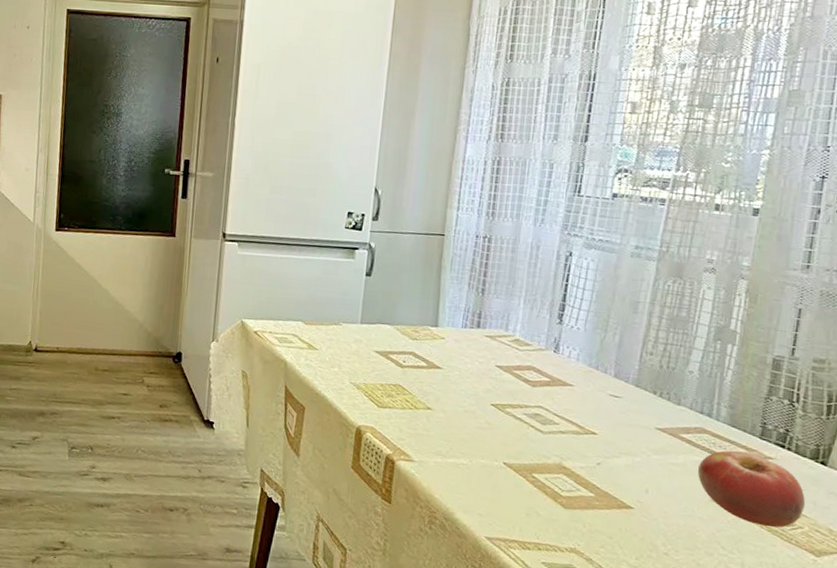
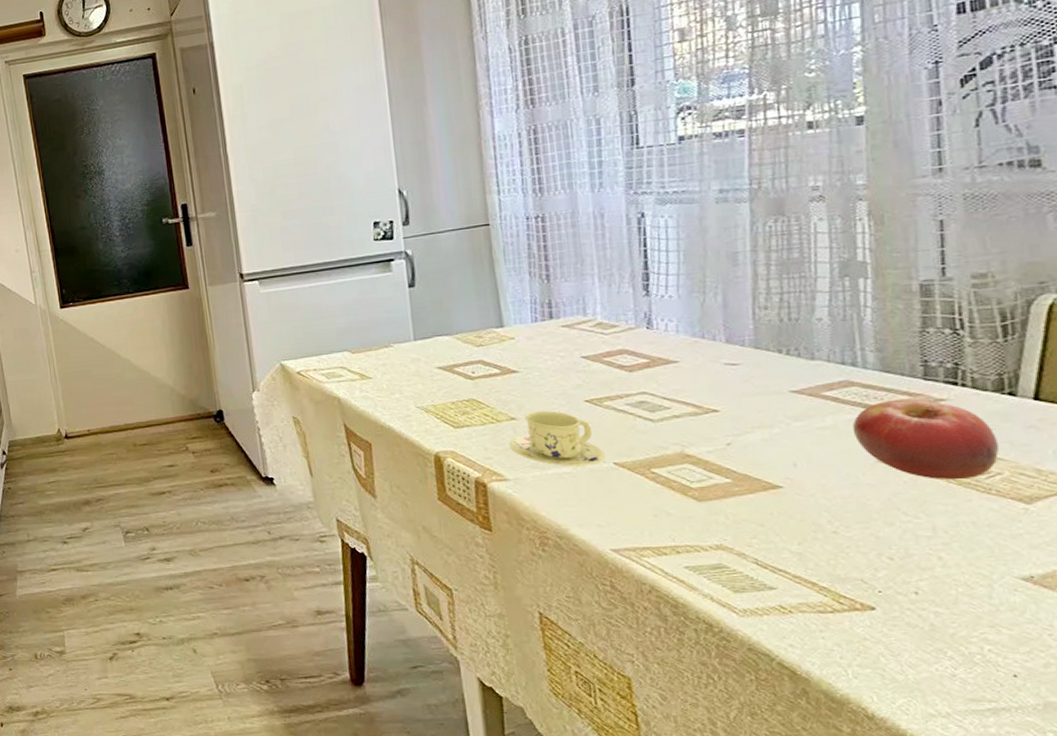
cup and saucer: none [421,405,498,462] -> present [509,410,605,467]

